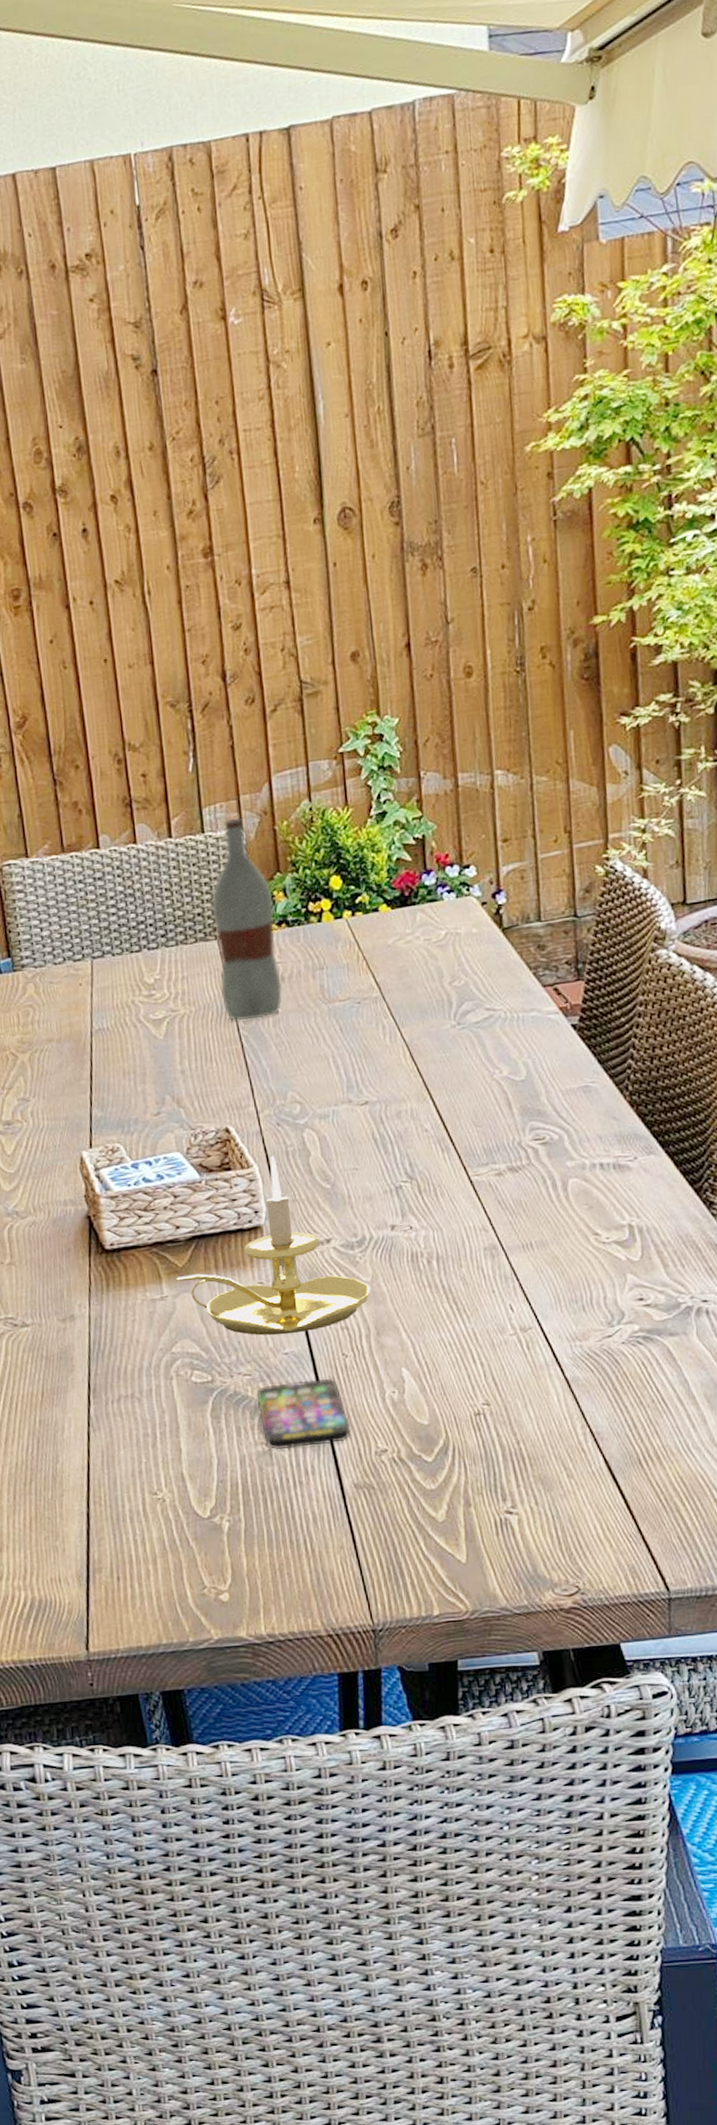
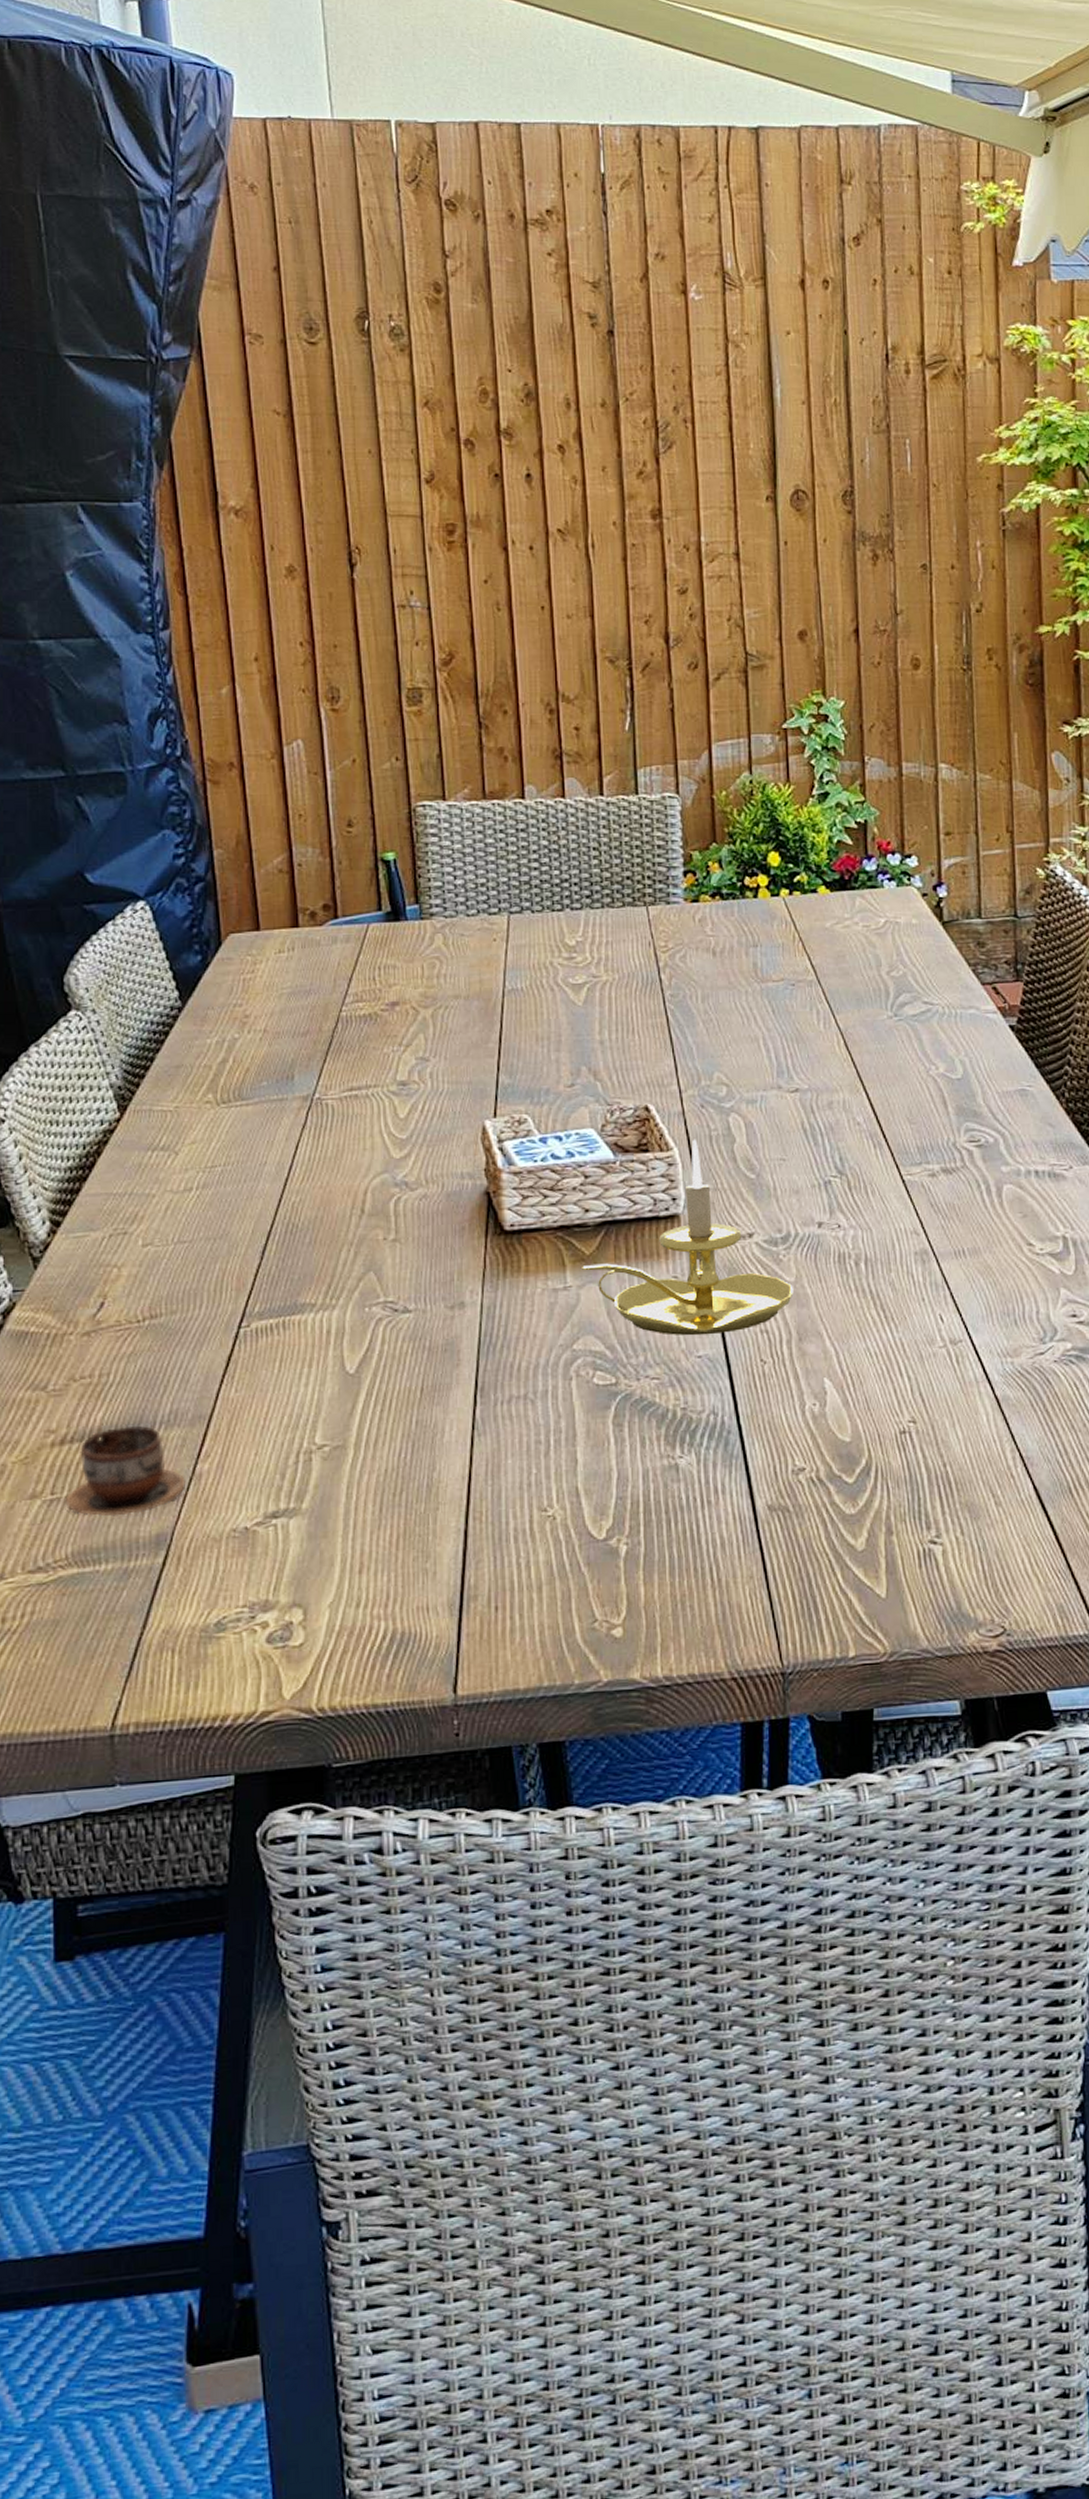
bottle: present [212,818,283,1020] -> none [642,782,714,993]
smartphone: present [257,1378,351,1450] -> none [665,1386,767,1465]

